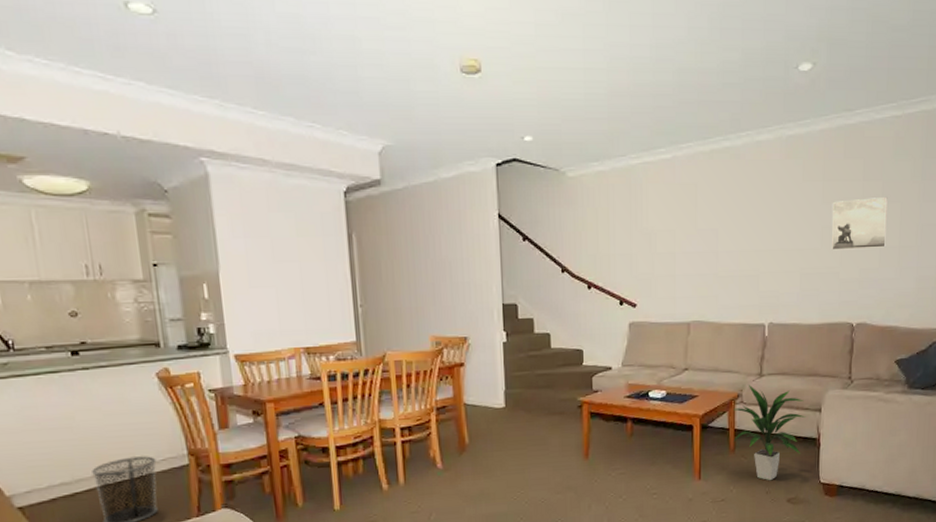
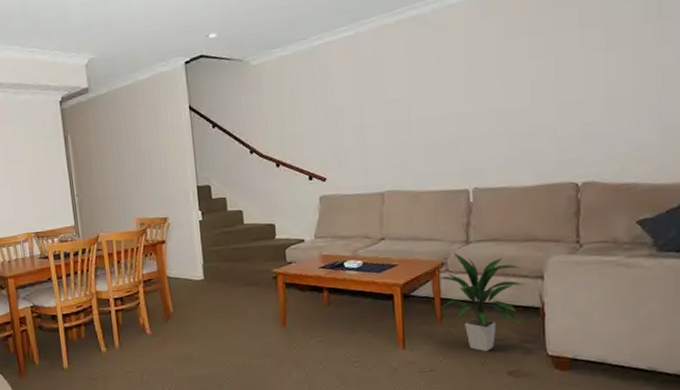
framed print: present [832,196,888,250] -> none [542,42,616,107]

